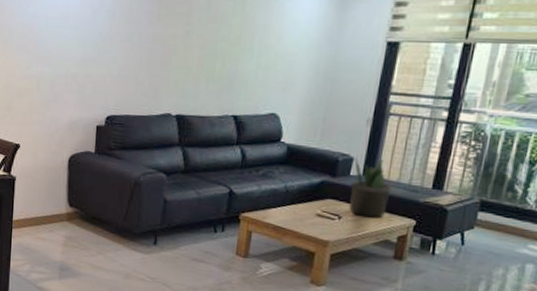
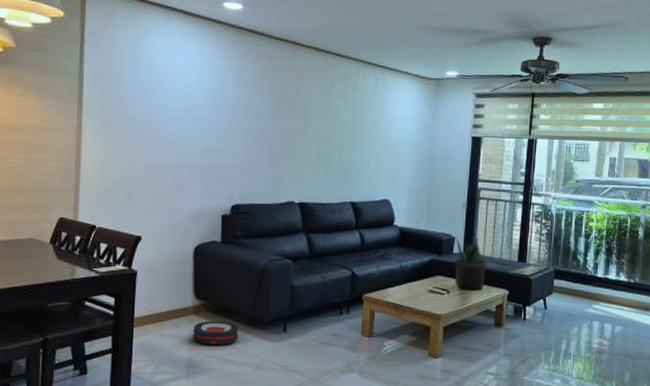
robot vacuum: none [66,228,109,252] -> present [193,321,238,346]

